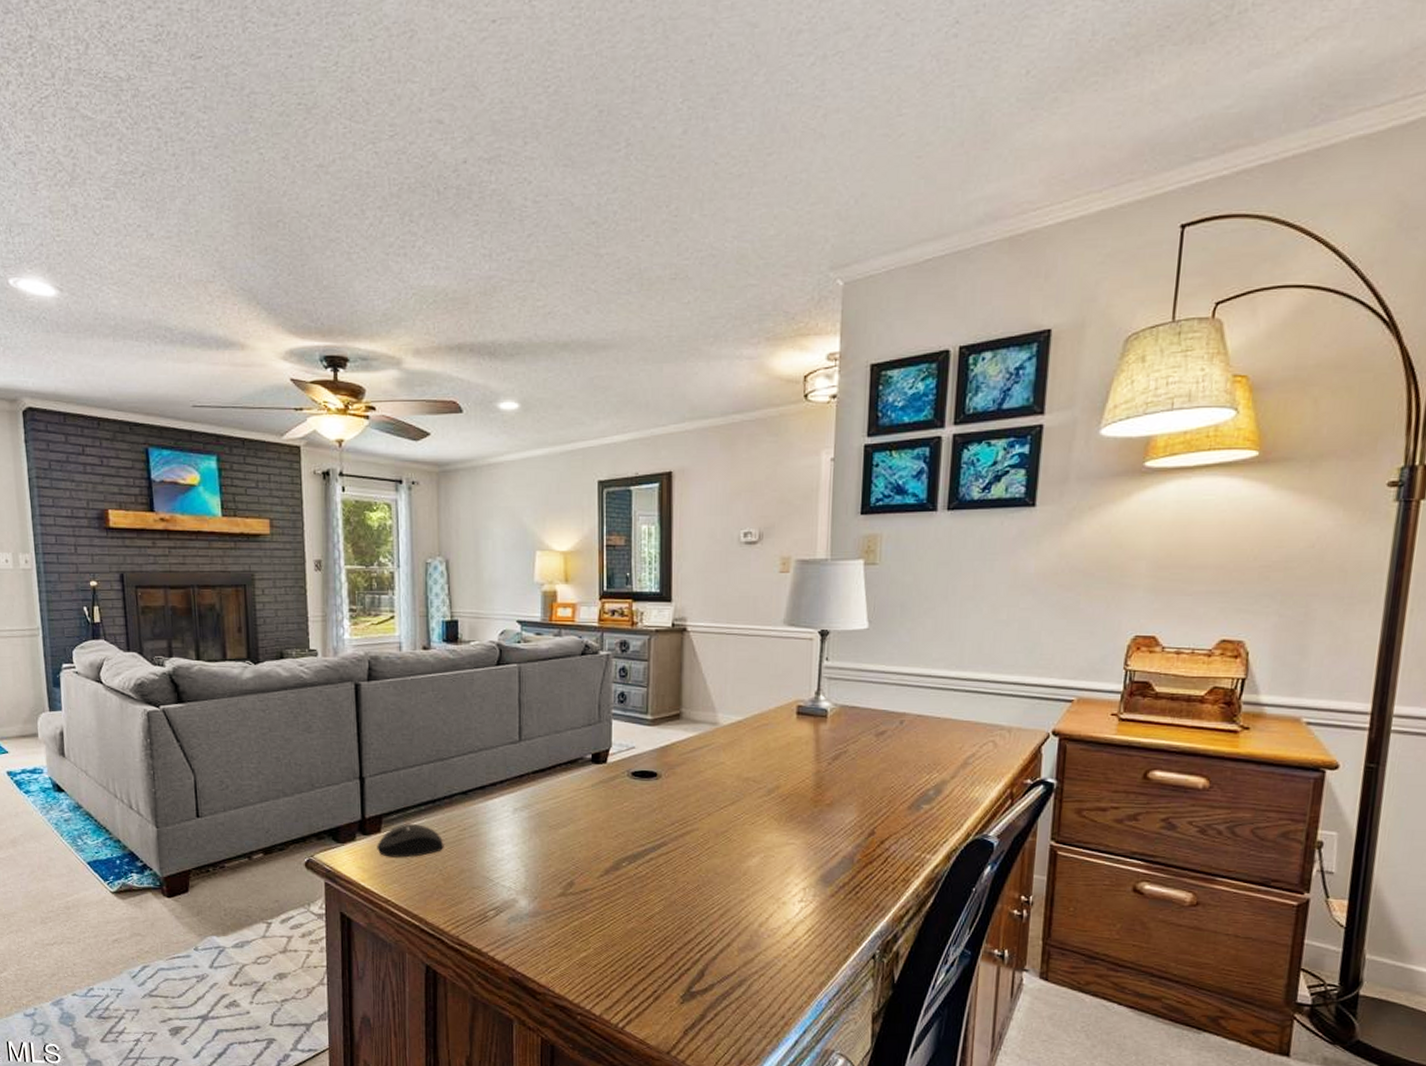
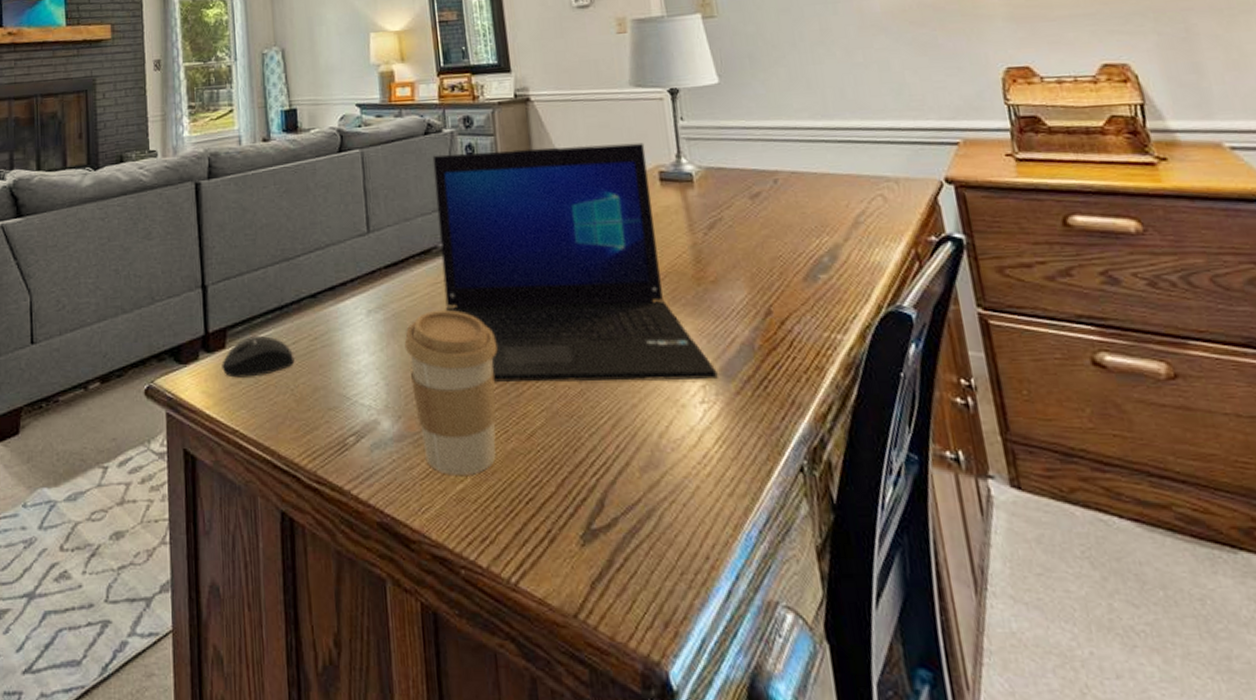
coffee cup: none [545,813,629,946] -> present [404,310,498,475]
laptop: none [585,675,818,884] -> present [432,142,718,382]

